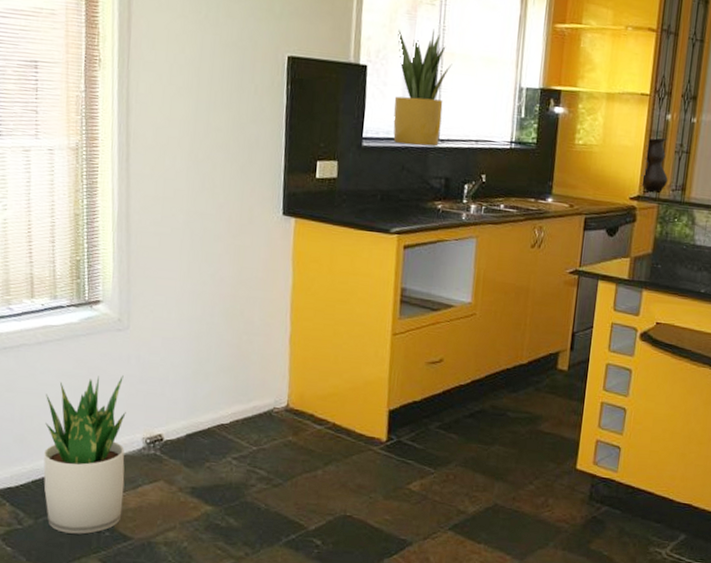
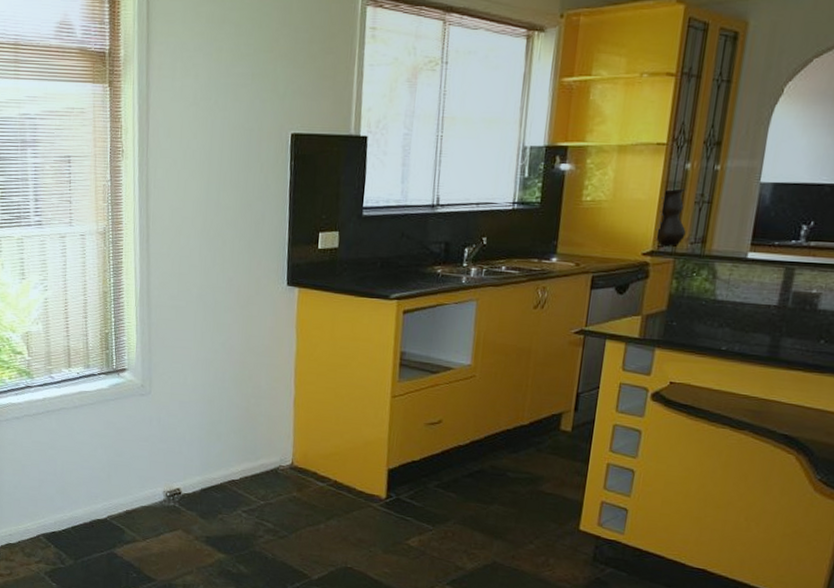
planter: present [43,375,126,535] -> none [80,435,149,575]
planter: present [393,29,452,147] -> none [393,94,453,212]

